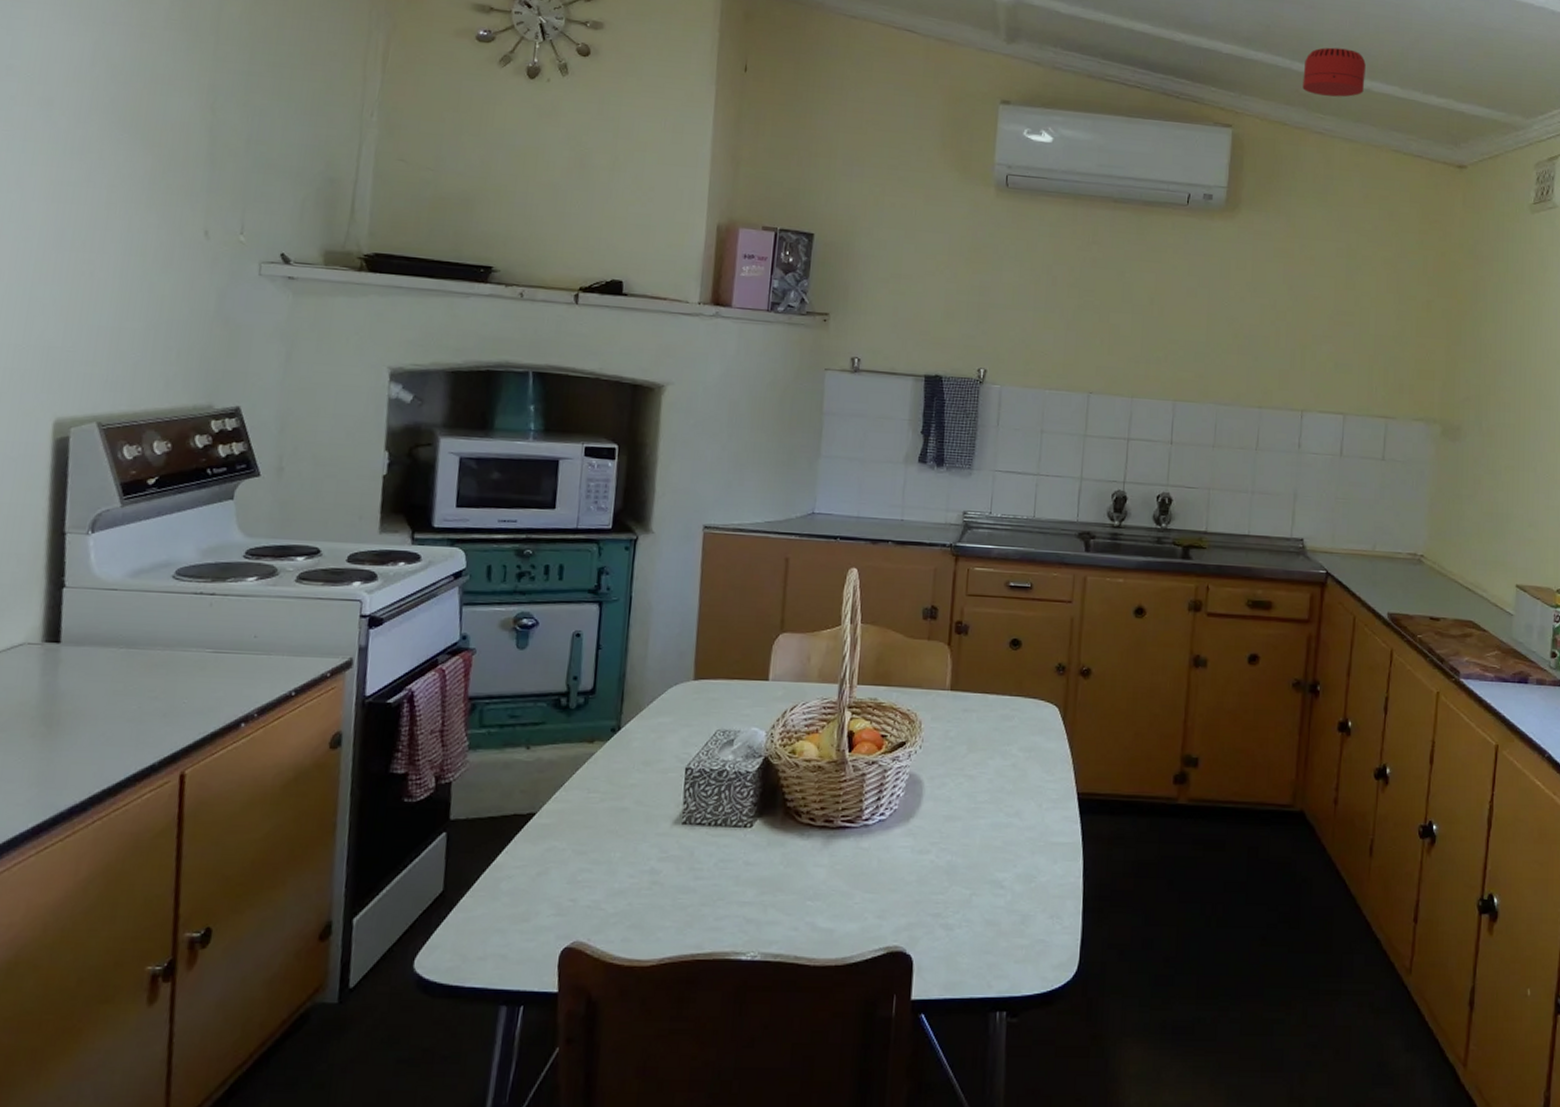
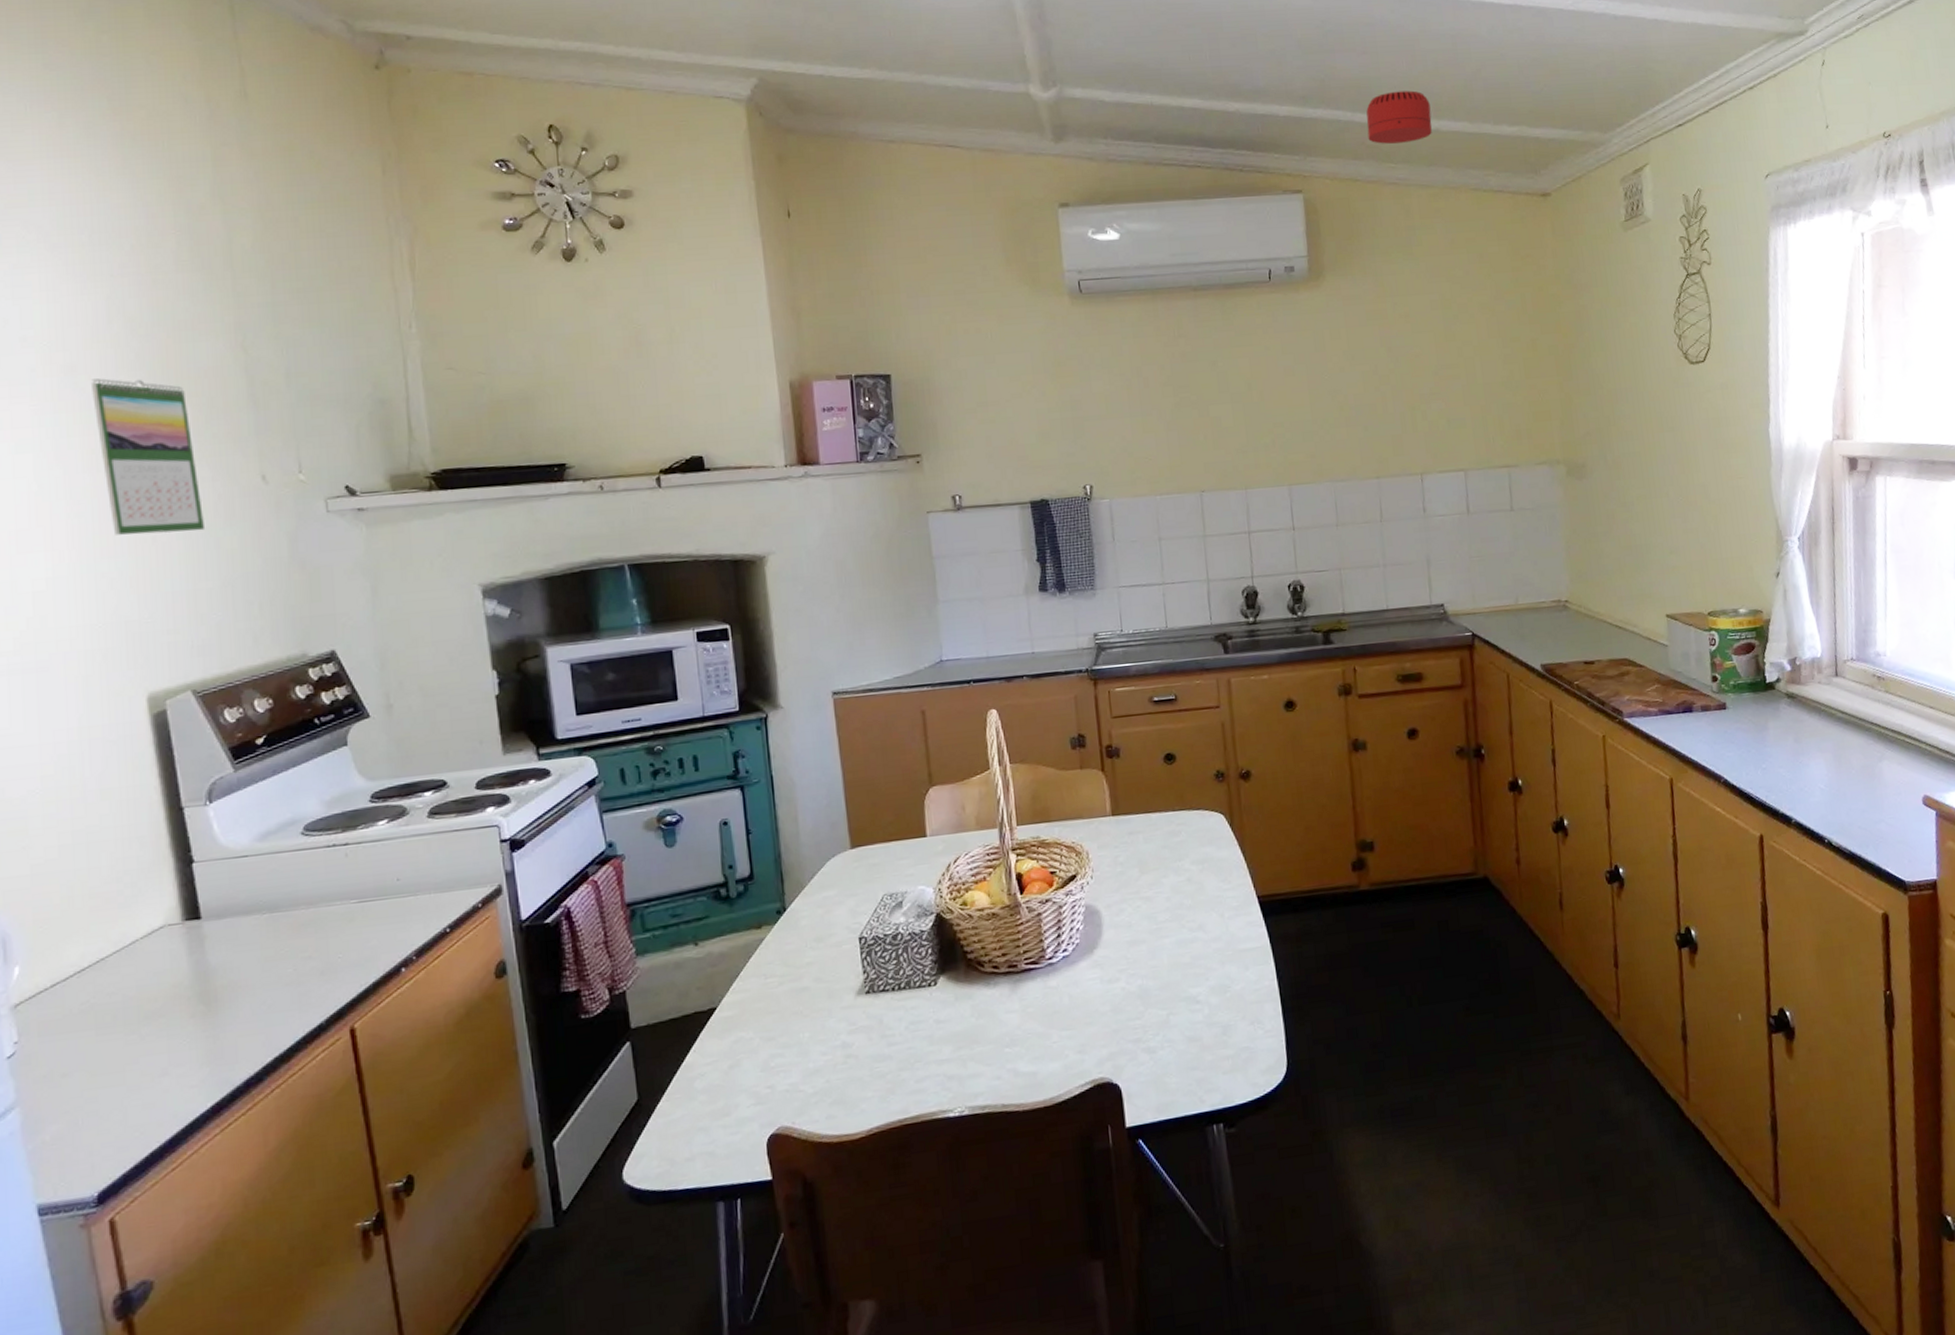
calendar: none [55,115,149,273] -> present [92,378,206,535]

